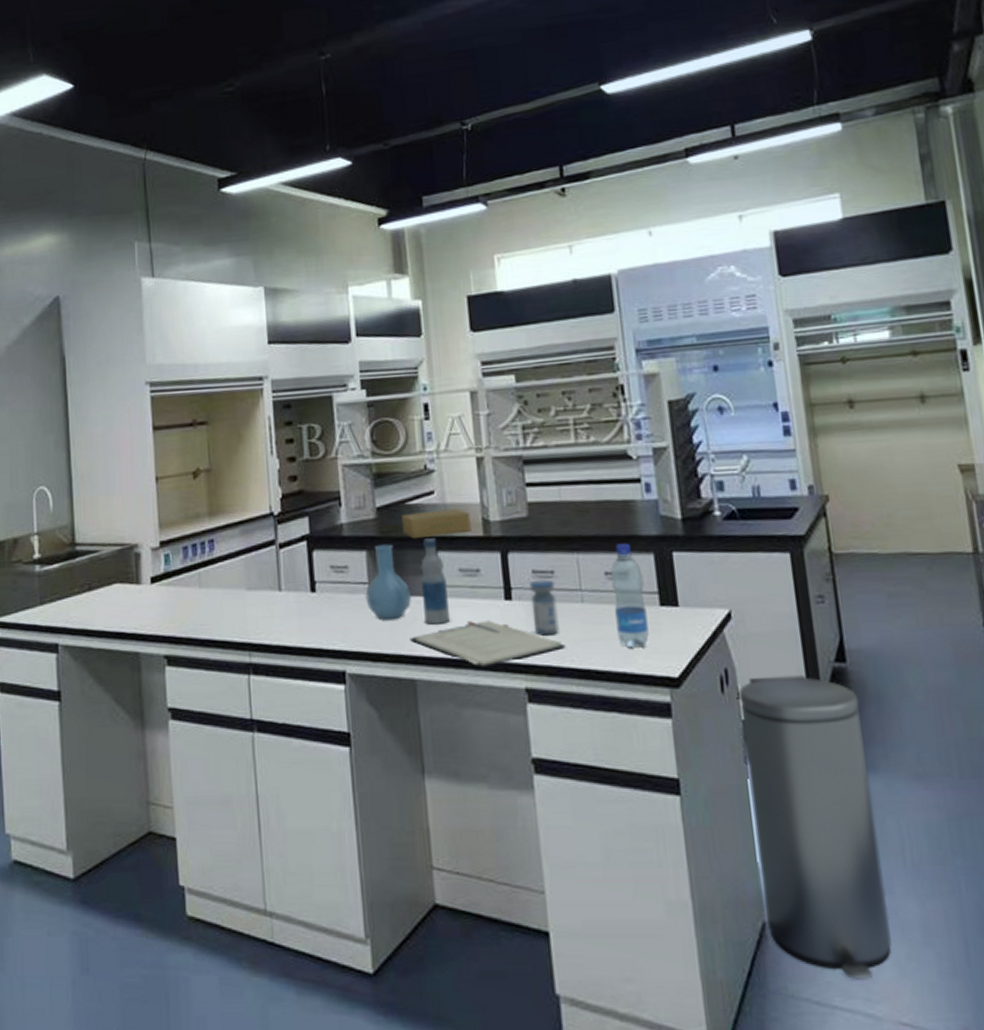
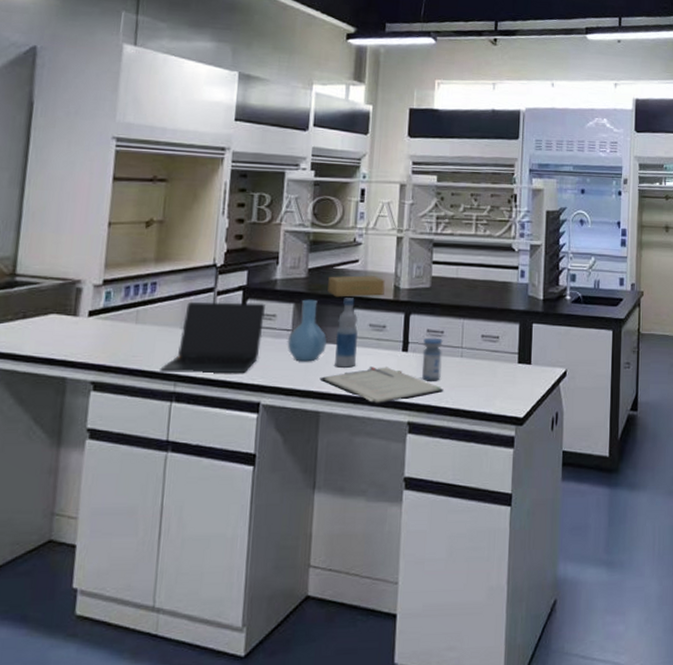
laptop: none [232,553,337,641] -> present [160,301,265,374]
bottle: present [610,543,649,648] -> none [484,314,509,394]
pedal bin: present [737,675,892,980] -> none [558,419,642,638]

